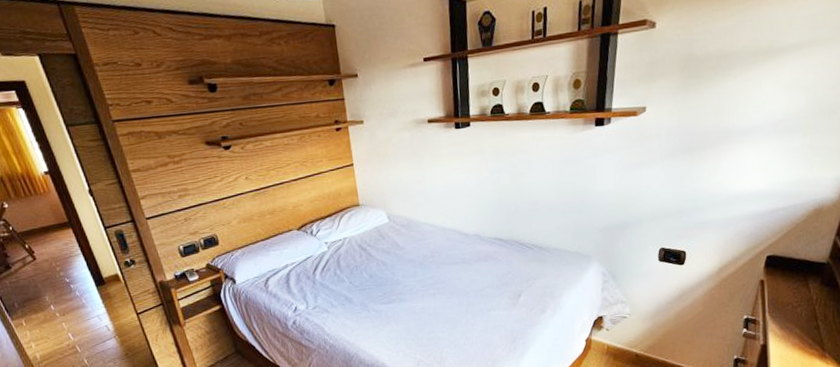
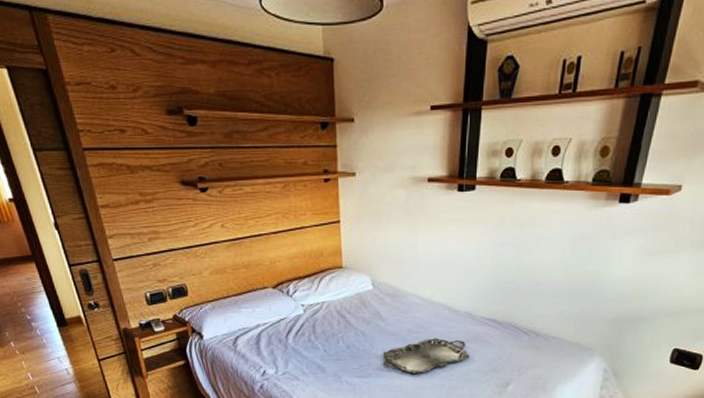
serving tray: none [404,260,482,296] -> present [384,338,470,375]

